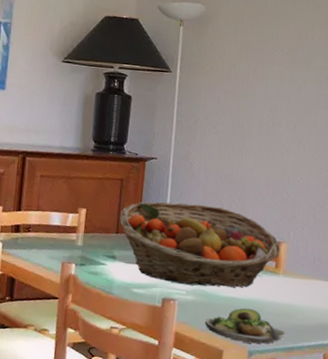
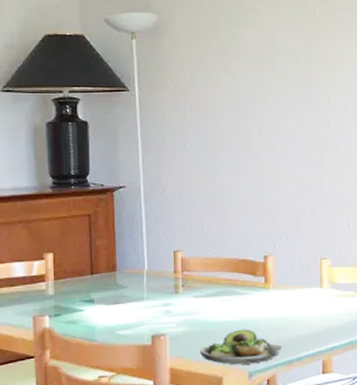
fruit basket: present [119,201,281,287] -> none [92,229,268,317]

